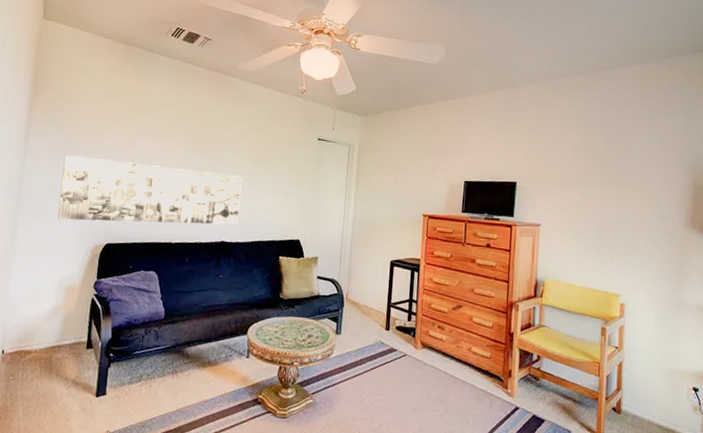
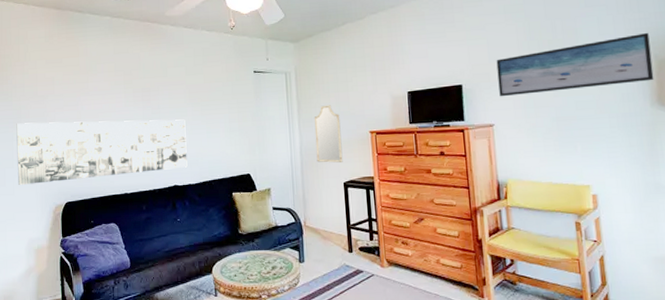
home mirror: none [367,182,396,241] -> present [314,105,343,163]
wall art: none [550,158,692,204] -> present [496,32,654,97]

